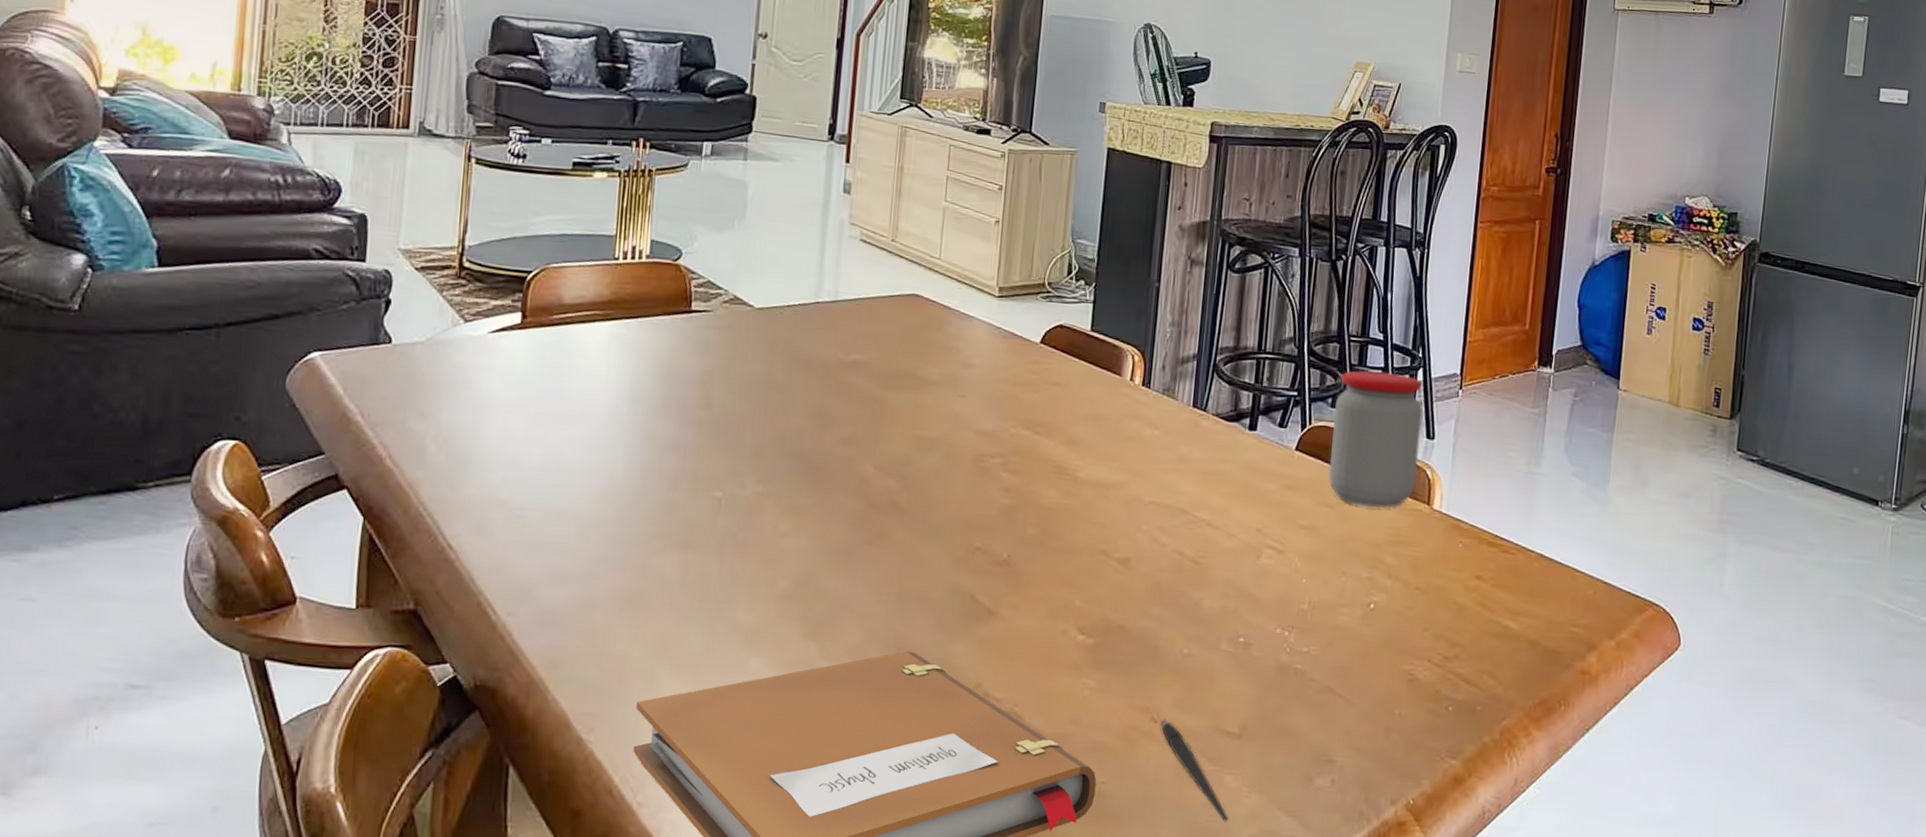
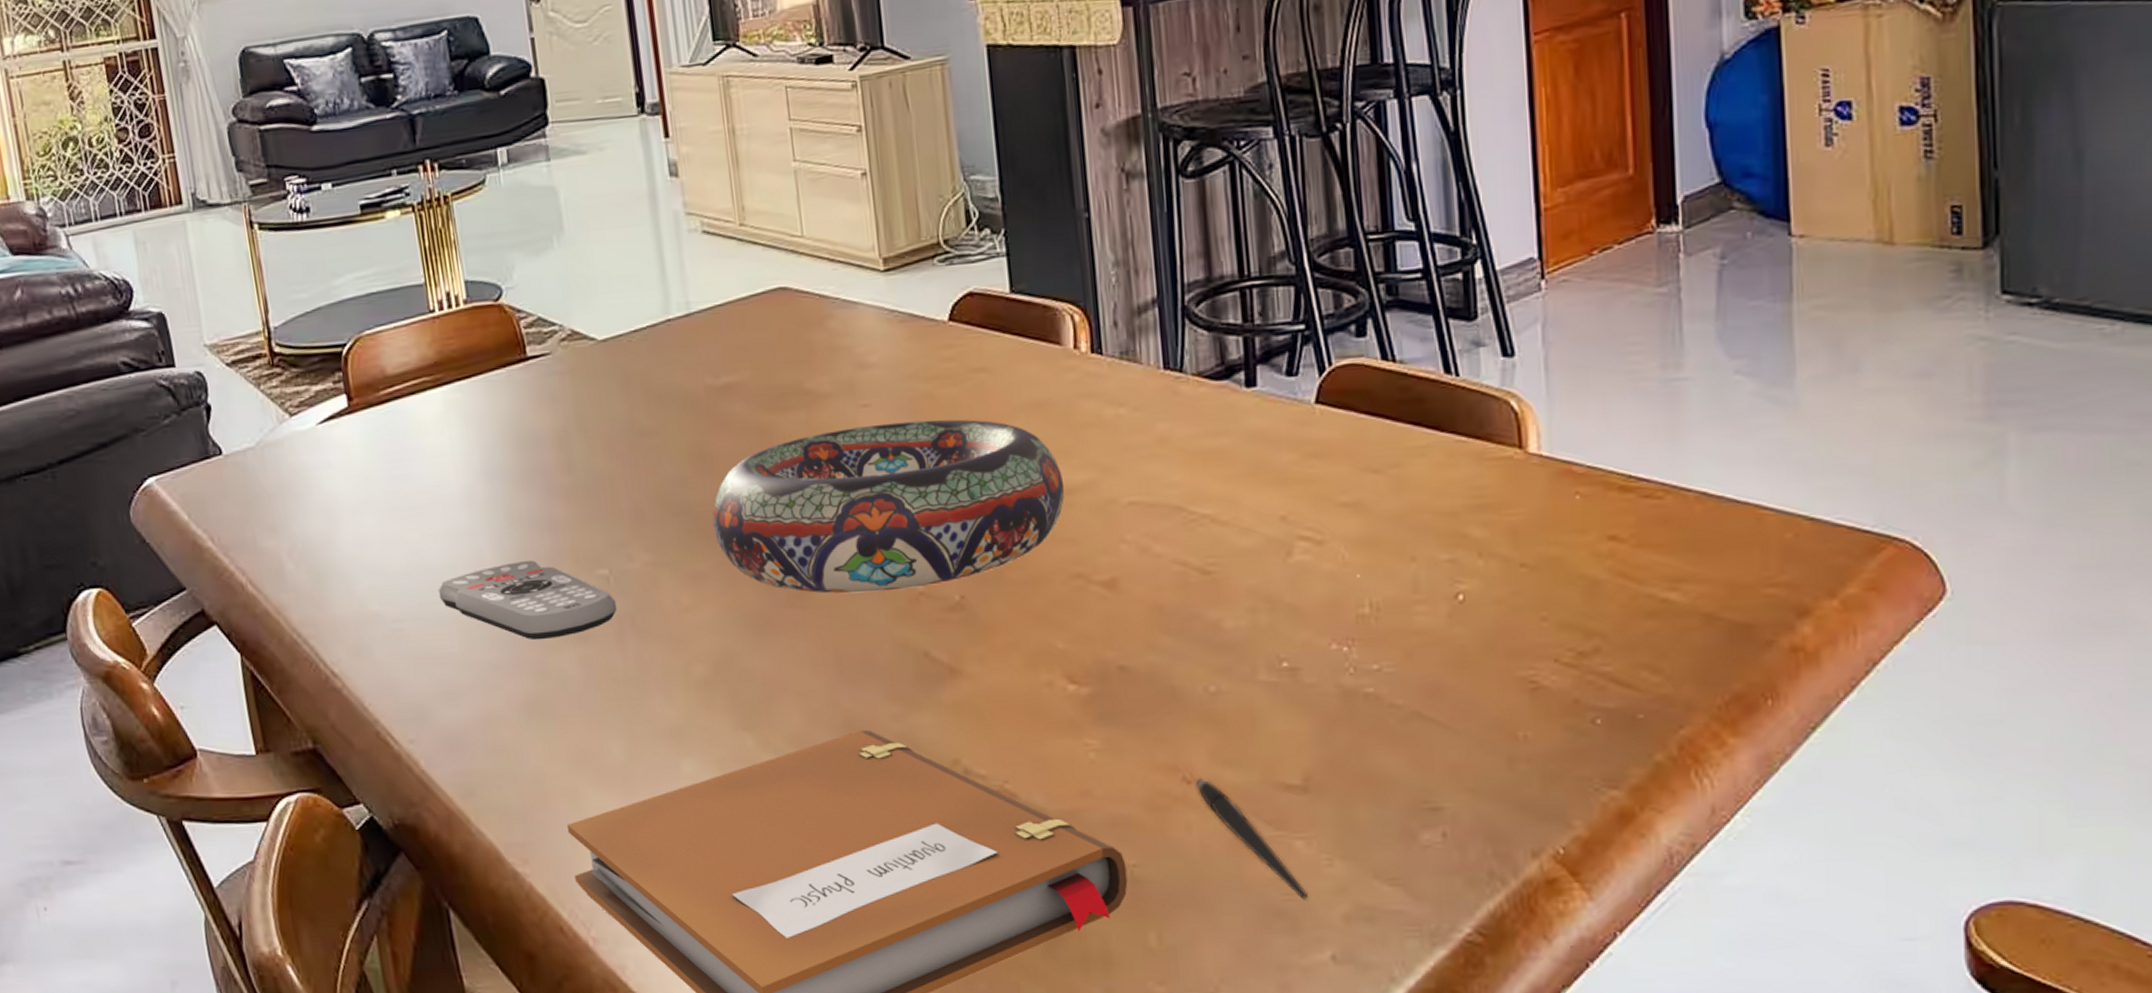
remote control: none [565,474,723,543] -> present [438,559,618,641]
decorative bowl: none [819,411,1104,544] -> present [712,419,1065,594]
jar: present [1328,370,1423,508] -> none [1362,273,1497,465]

